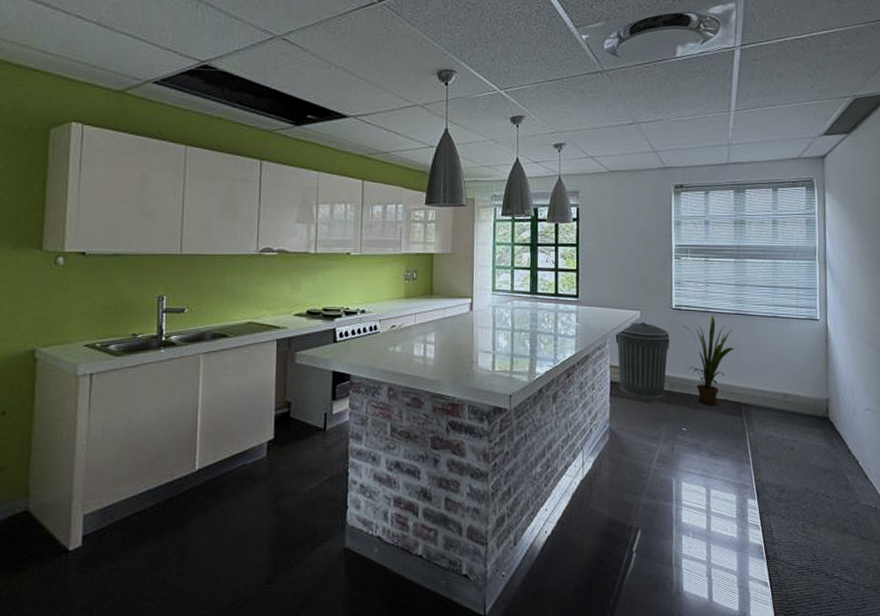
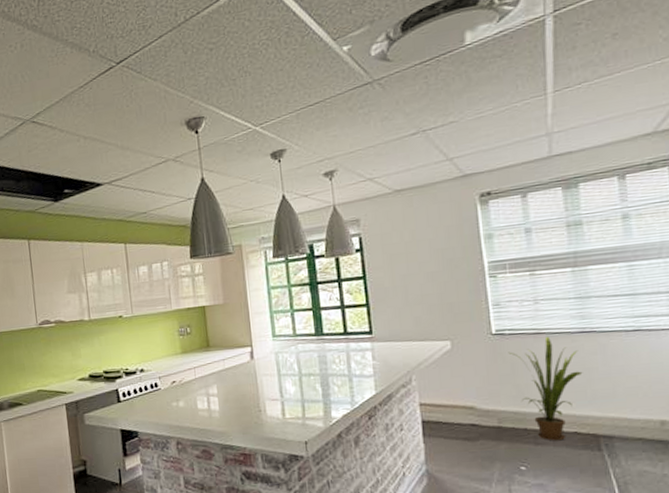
trash can: present [615,321,670,398] -> none [422,352,493,436]

